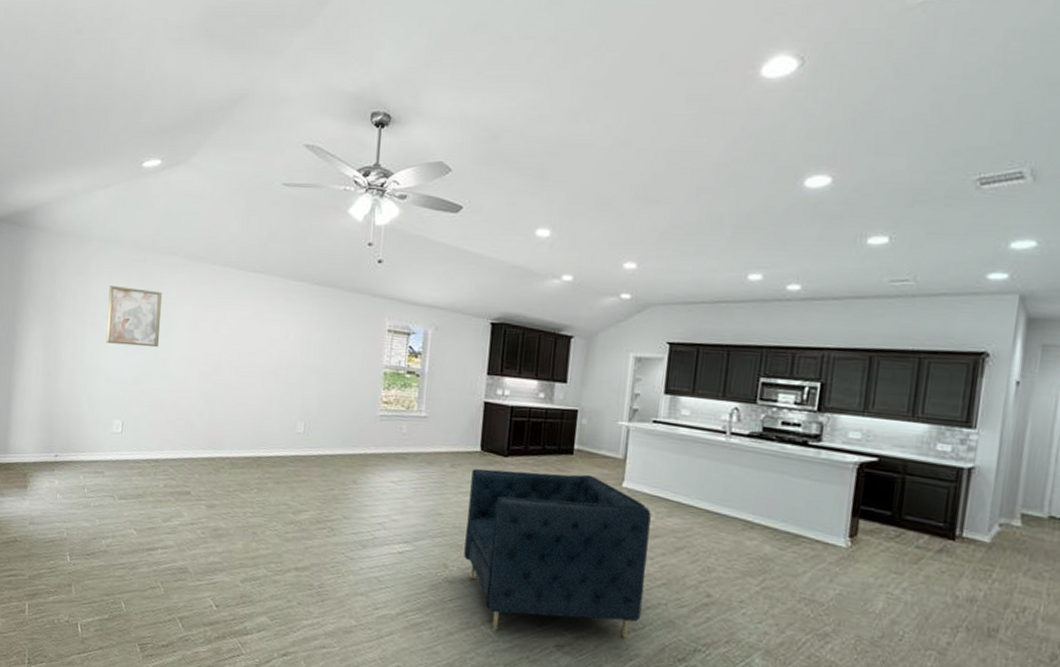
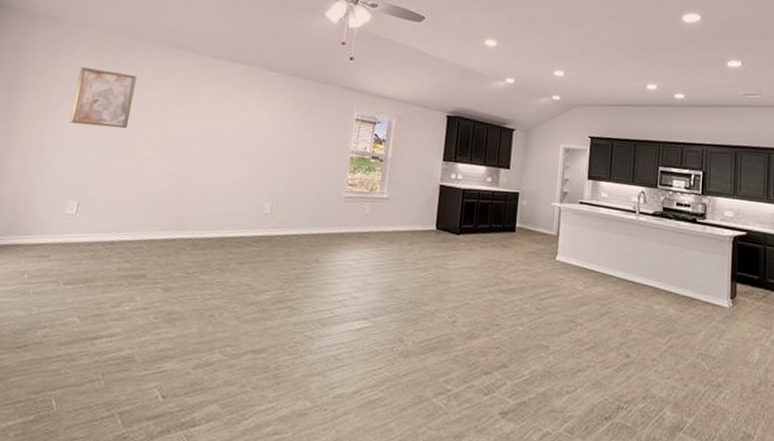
chair: present [464,469,651,639] -> none [418,246,580,403]

